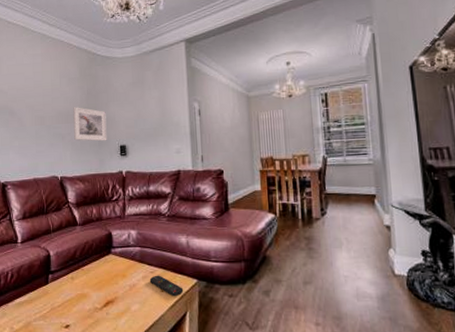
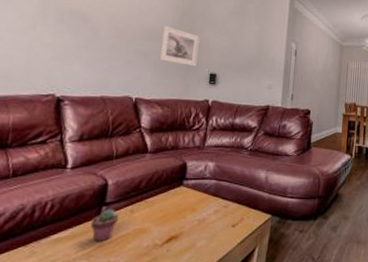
potted succulent: none [42,277,63,306] -> present [90,209,119,242]
remote control: present [149,275,184,297] -> none [221,209,256,232]

